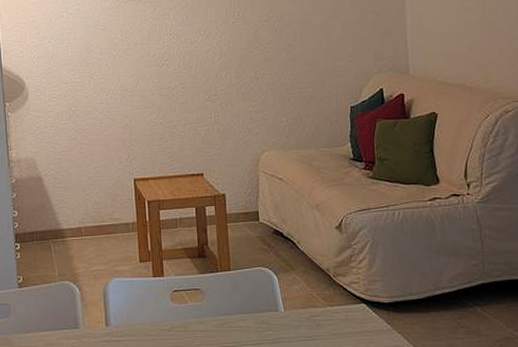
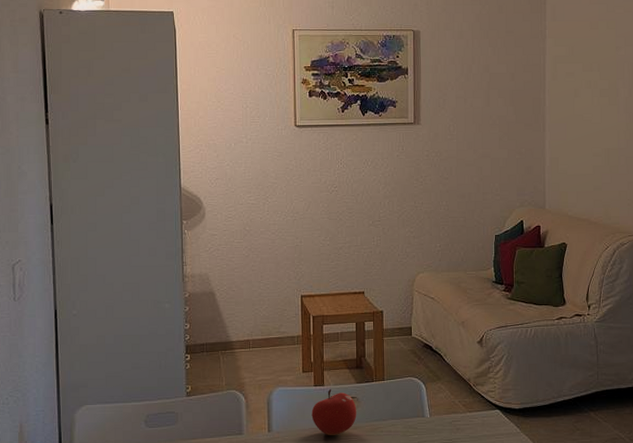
fruit: none [151,280,202,331] -> present [311,389,357,436]

